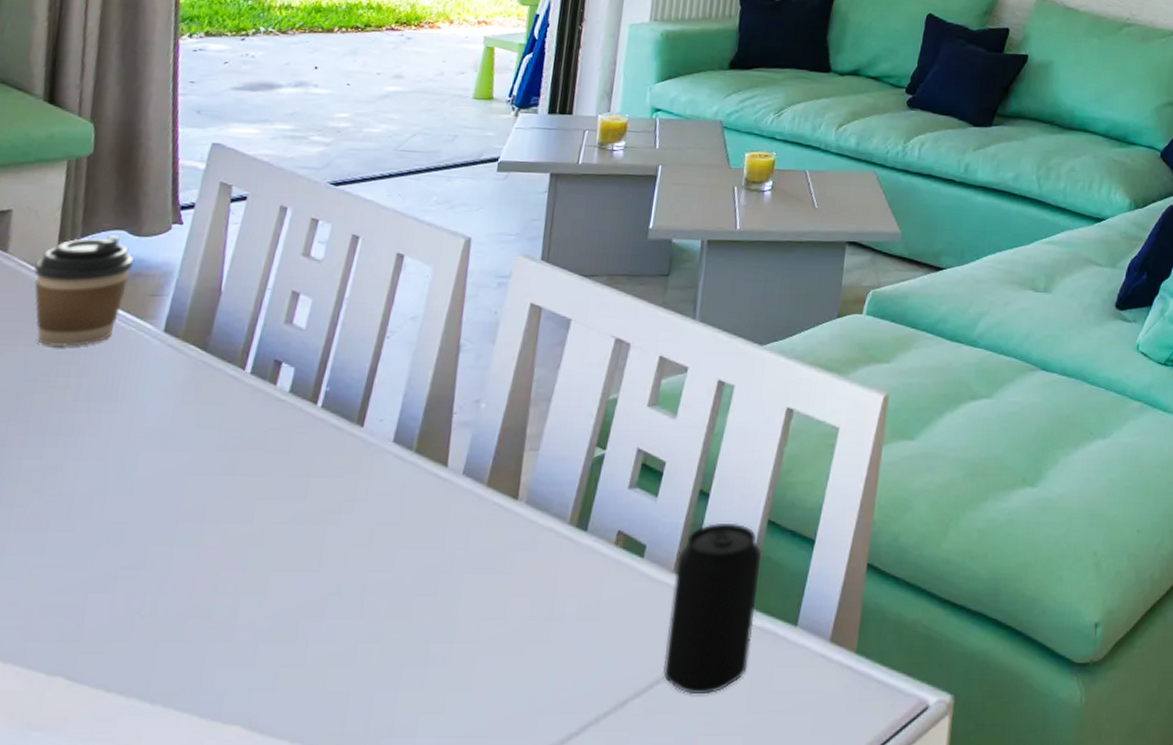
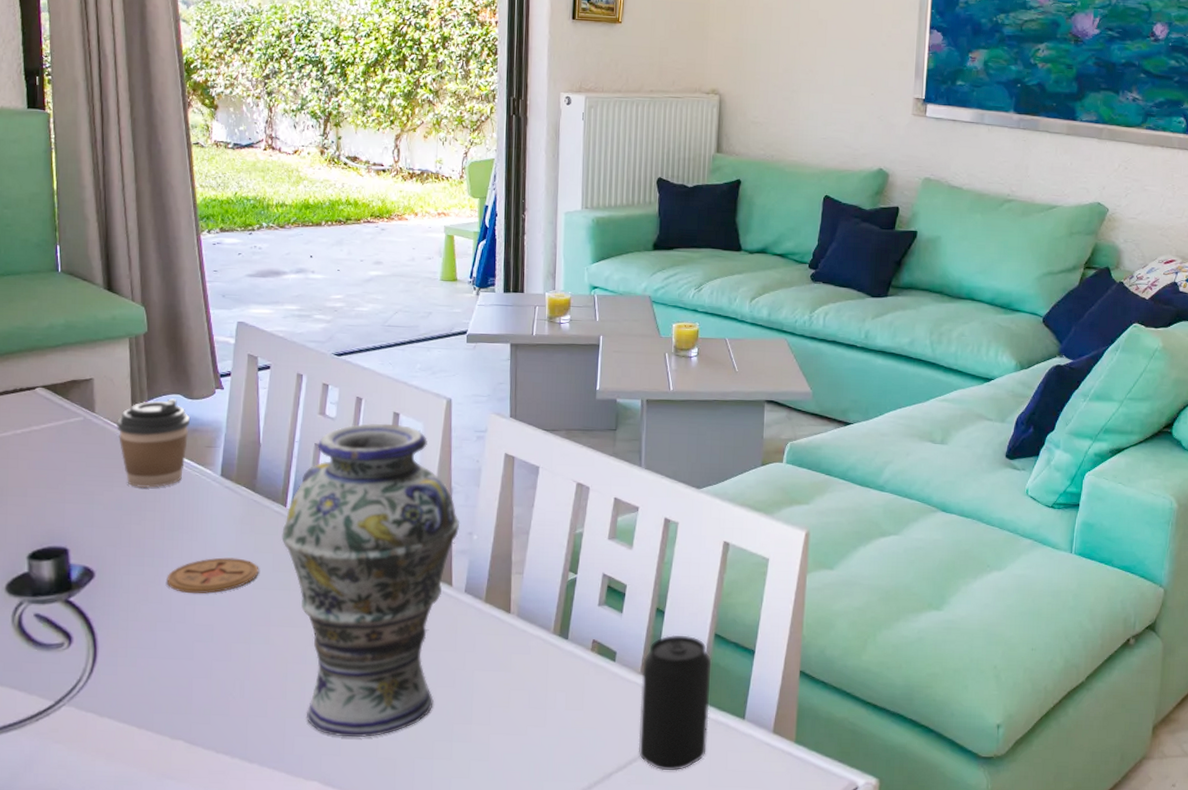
coaster: none [71,434,199,482] -> present [166,557,259,594]
vase: none [233,267,466,665] -> present [282,423,460,738]

